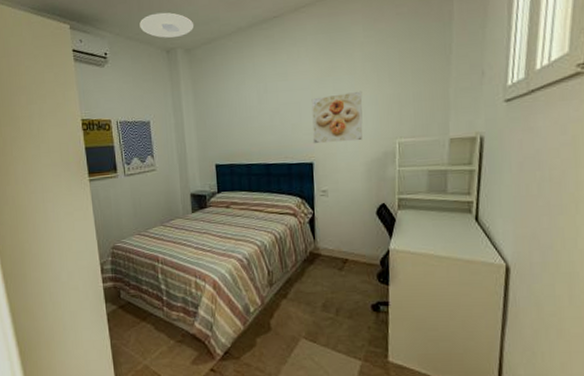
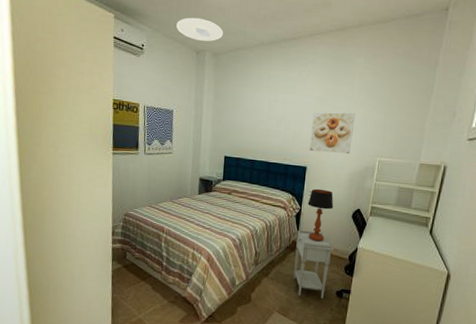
nightstand: none [314,237,360,317] -> present [293,230,334,299]
table lamp: none [321,186,353,249] -> present [308,188,334,242]

